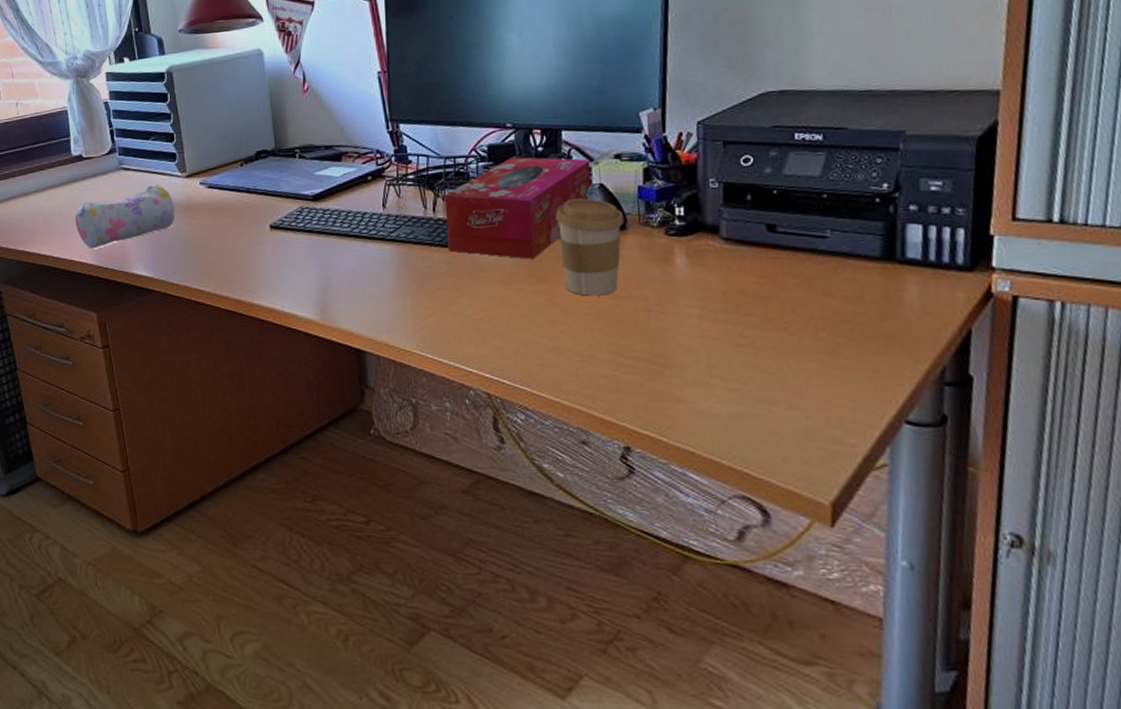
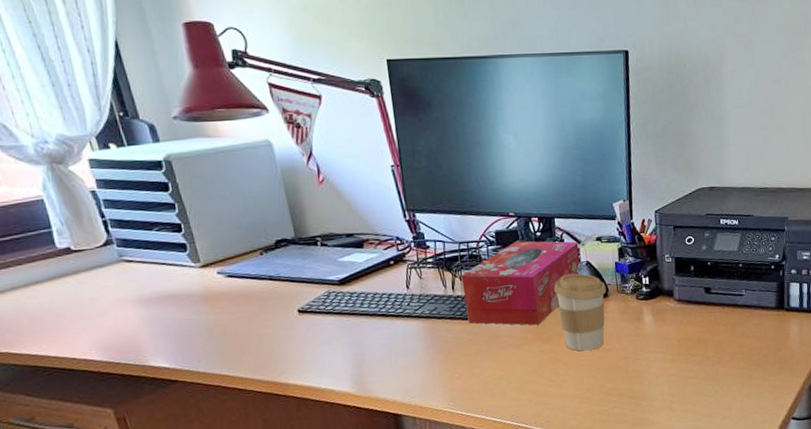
pencil case: present [75,185,174,249] -> none [71,276,193,346]

